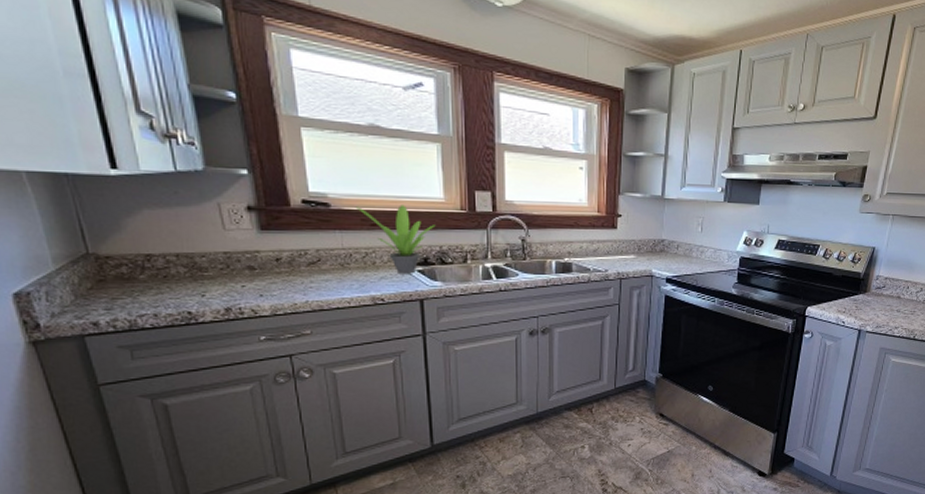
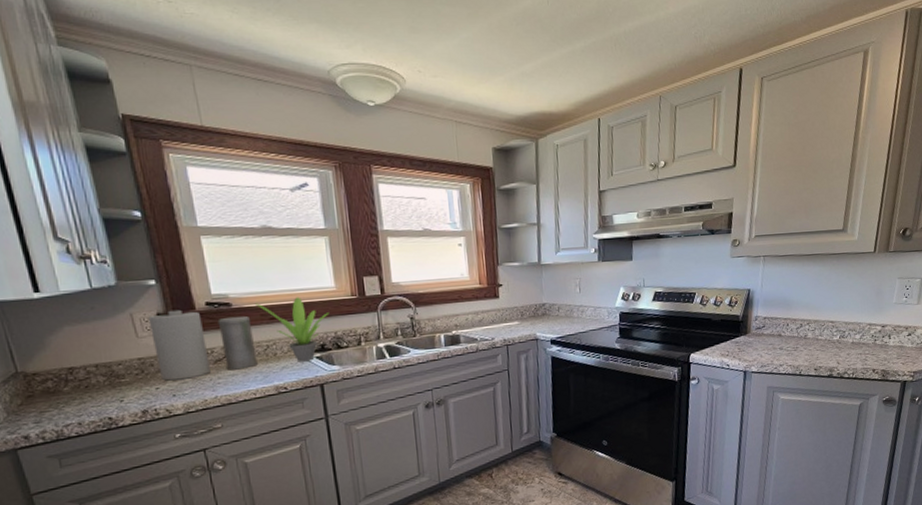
paper towel holder: none [237,204,303,279] -> present [148,309,211,381]
canister: none [314,218,356,275] -> present [217,315,259,371]

